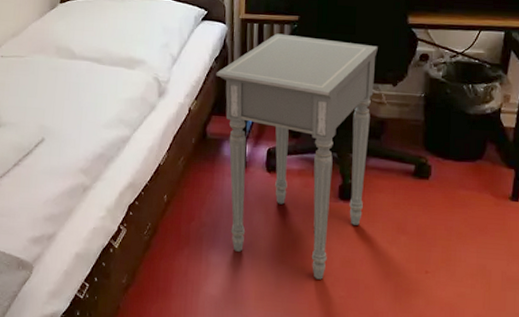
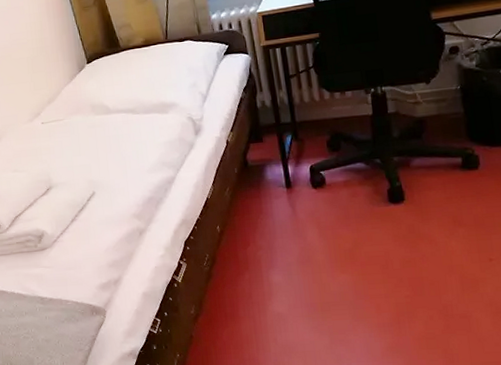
side table: present [216,33,378,280] -> none [247,47,416,283]

